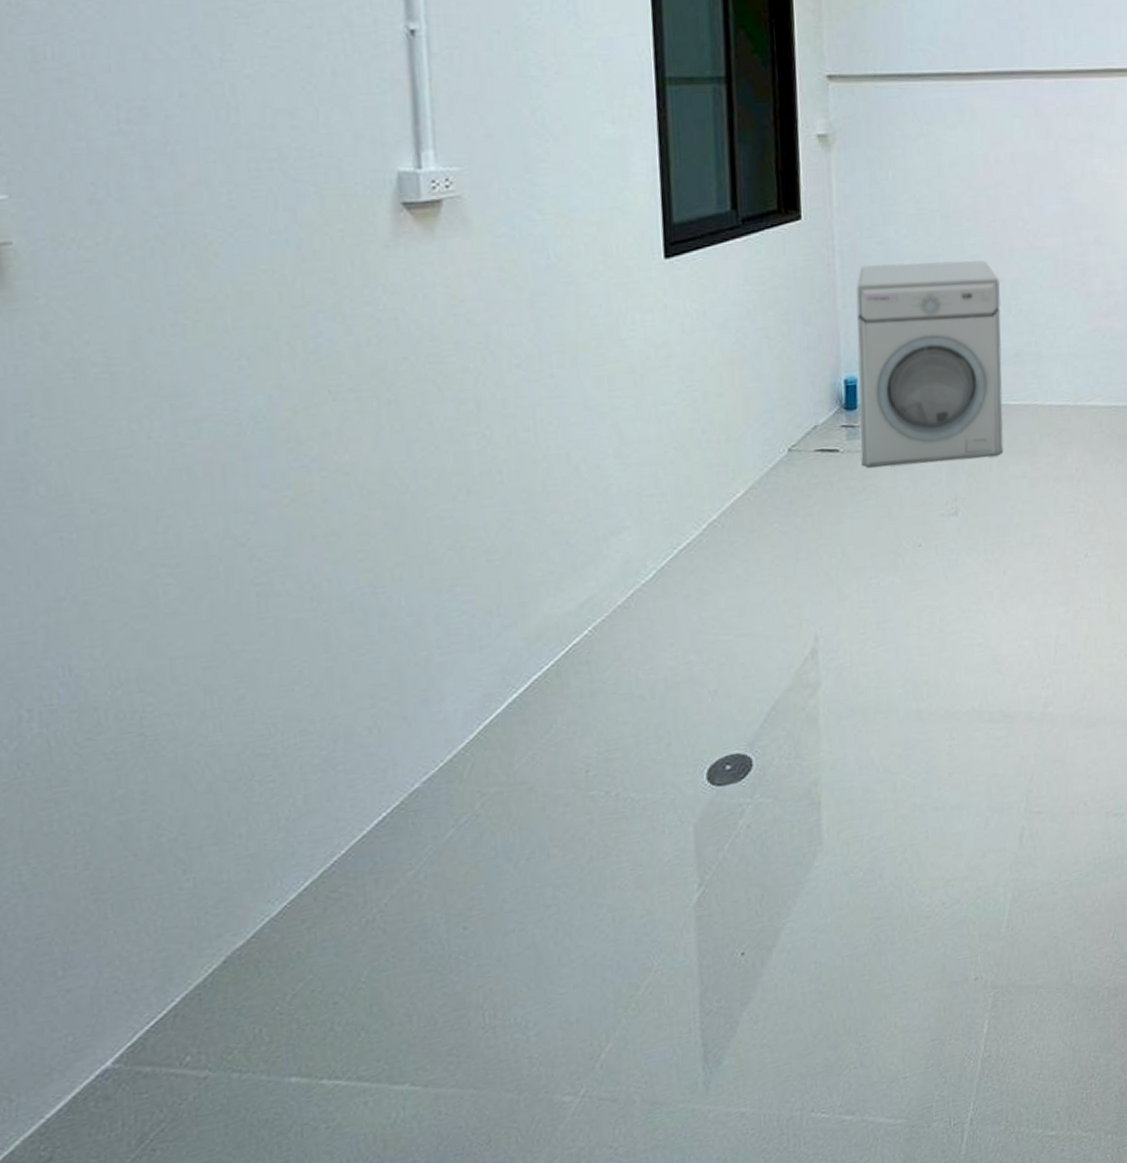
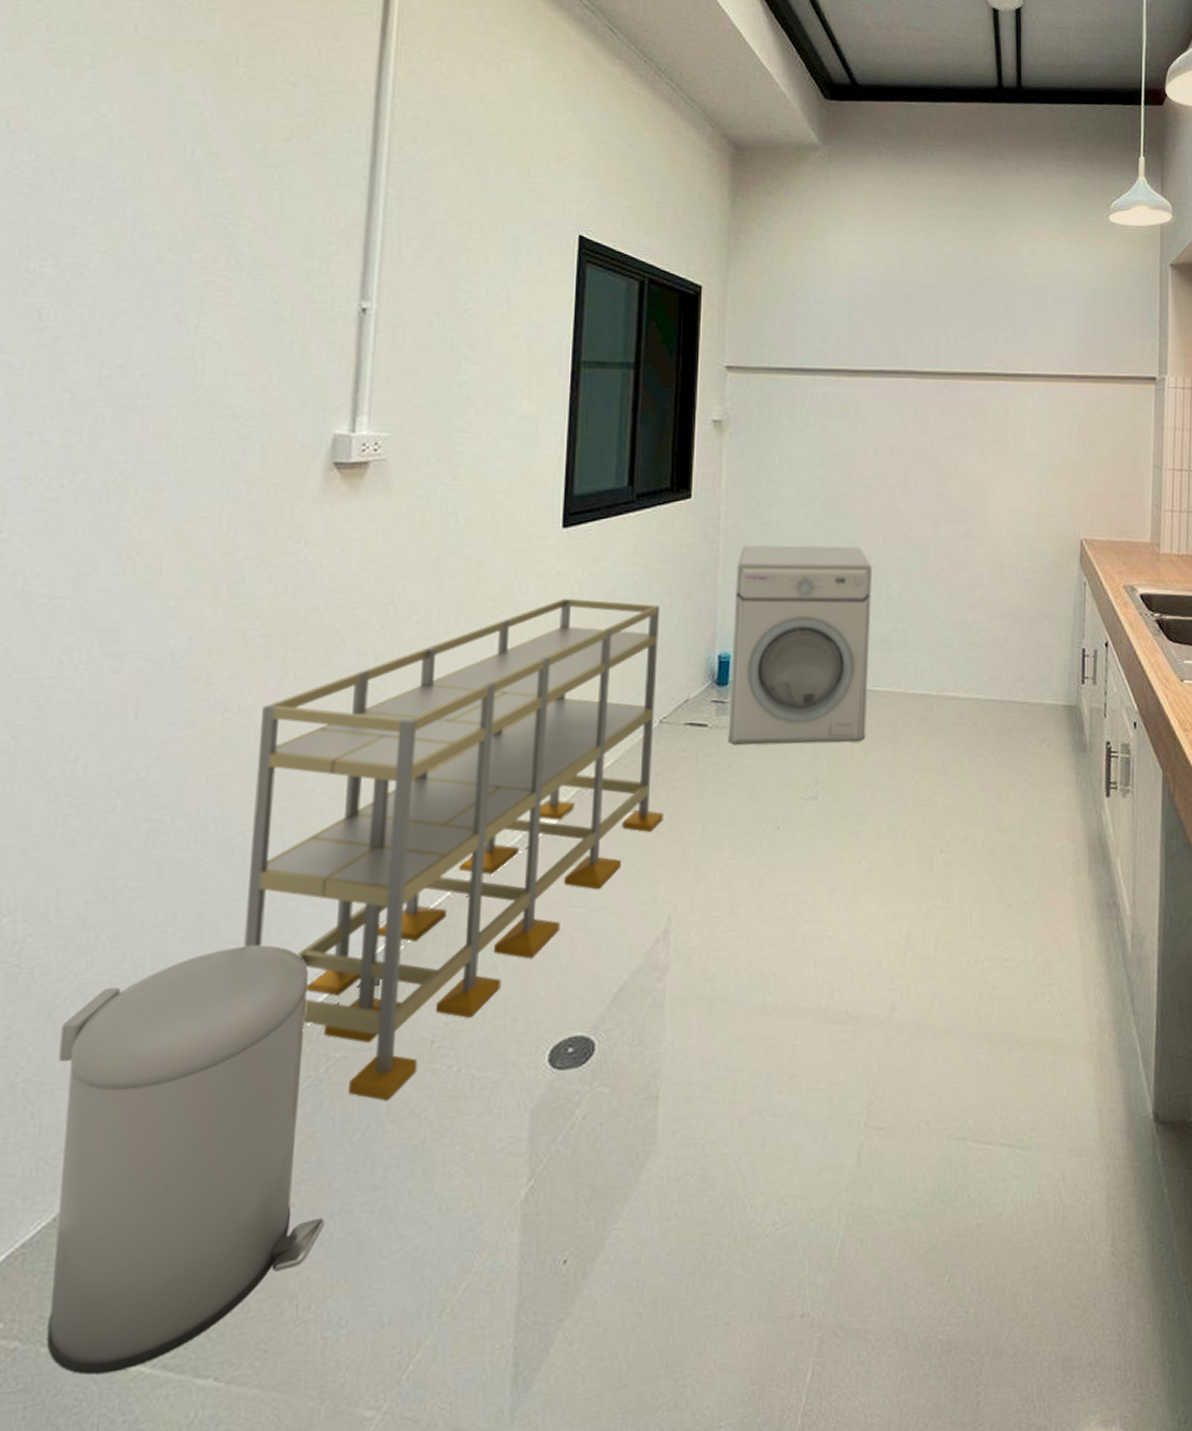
pedal bin: none [199,694,501,1092] -> present [46,945,325,1375]
storage shelf: none [362,331,801,828] -> present [243,598,663,1101]

